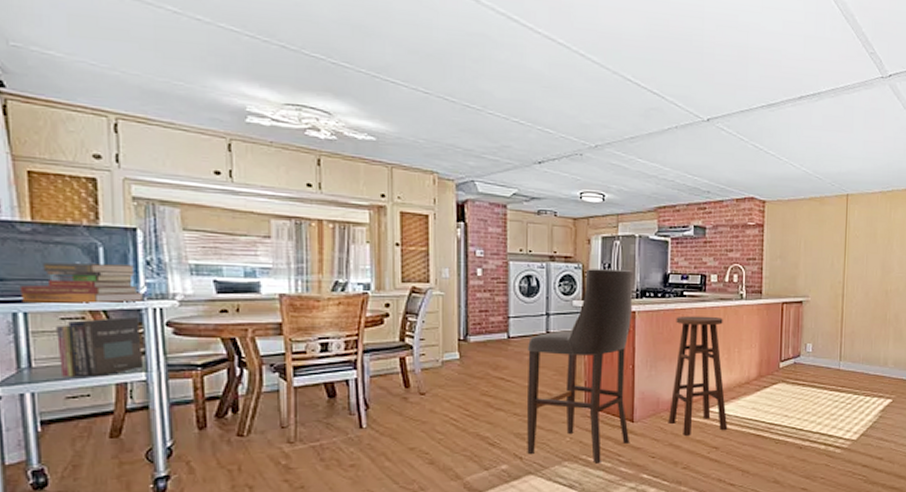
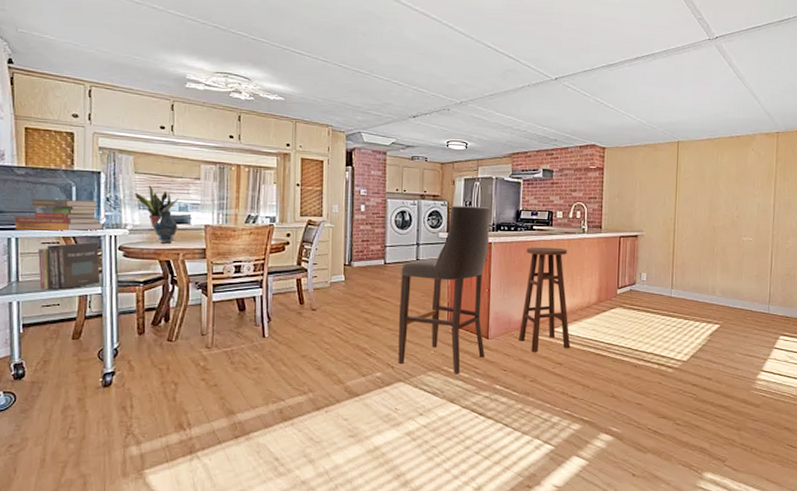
potted plant: none [185,245,245,298] -> present [135,185,180,228]
vase: none [211,277,244,319] -> present [153,211,178,245]

